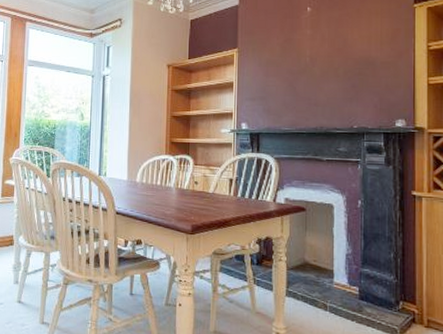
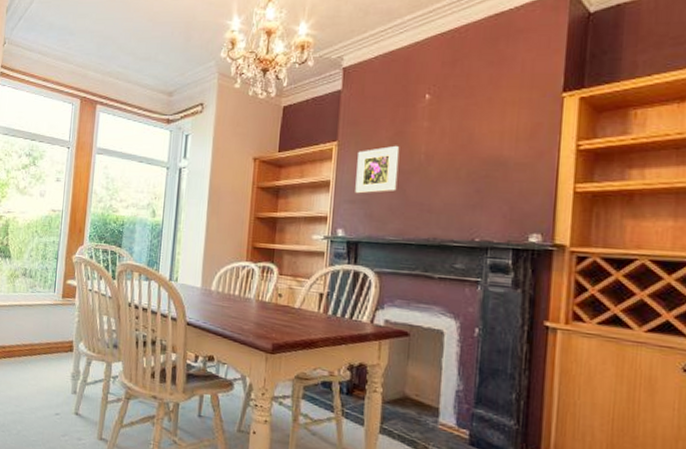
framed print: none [254,50,289,92] -> present [355,145,400,194]

